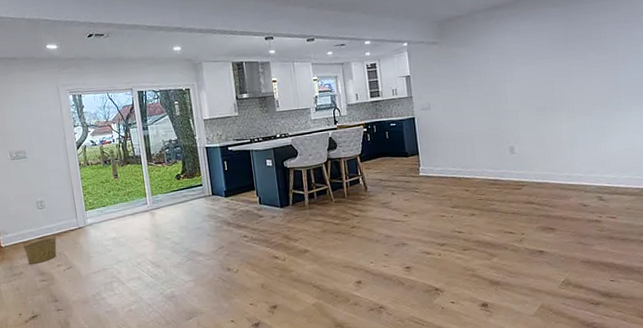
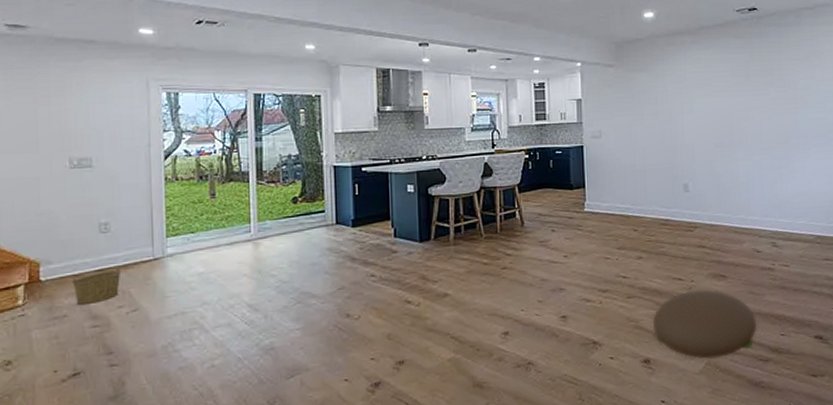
pouf: none [487,241,588,303] -> present [652,289,758,359]

